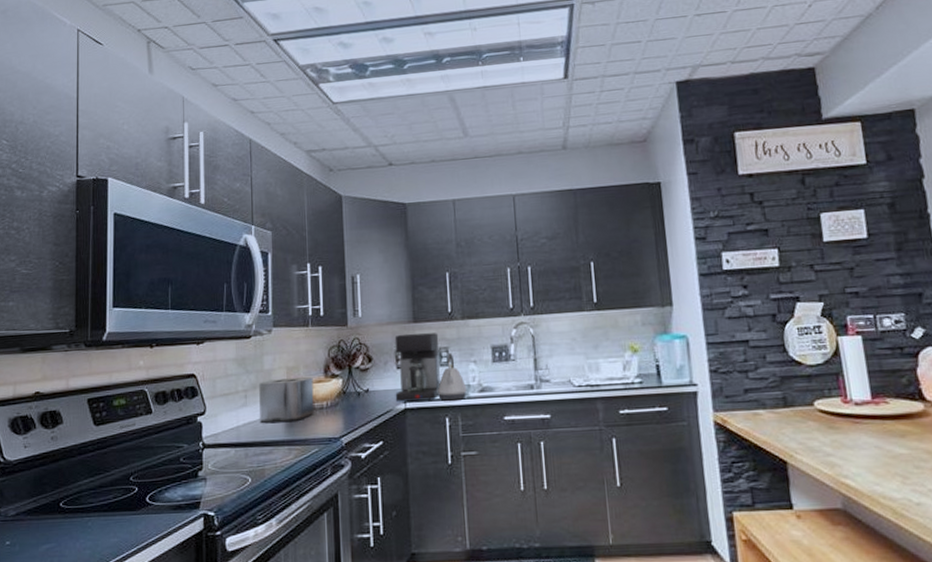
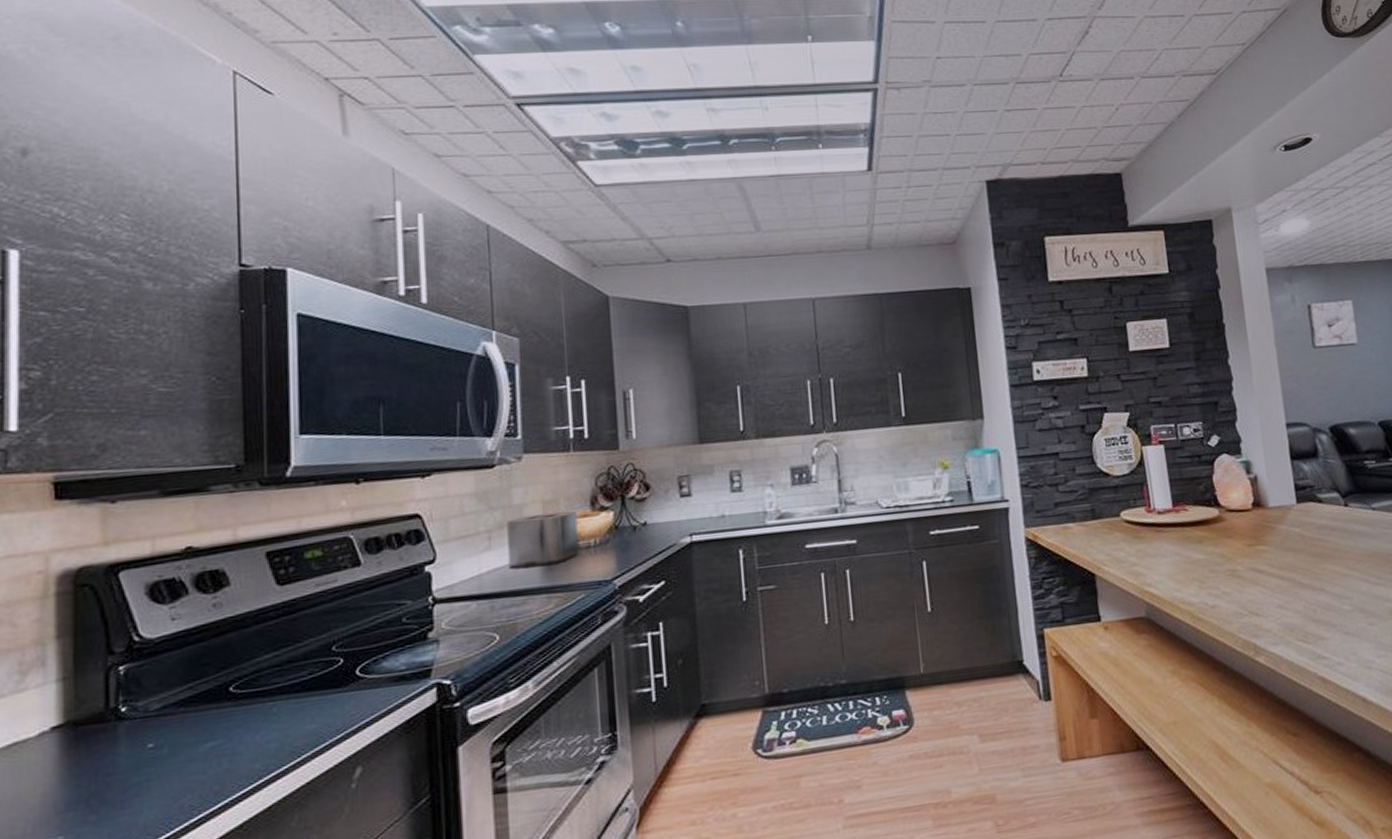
coffee maker: present [394,333,440,402] -> none [677,454,732,535]
kettle: present [437,353,467,401] -> none [728,477,763,531]

